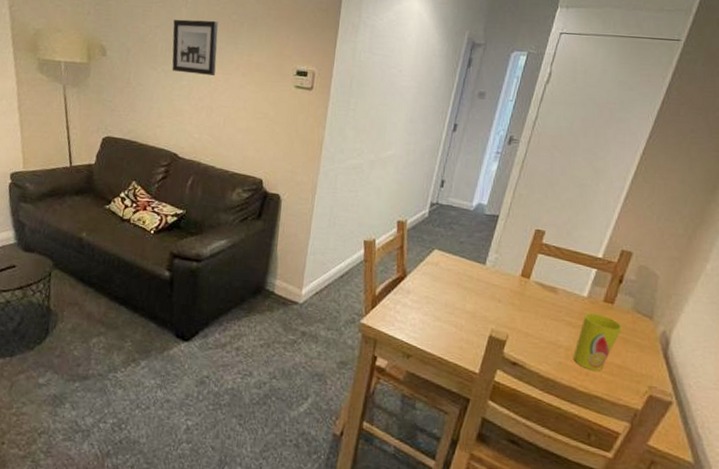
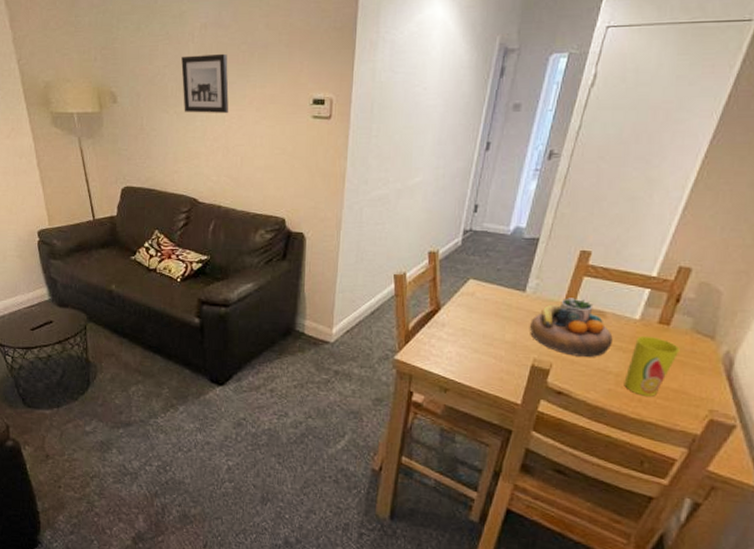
decorative bowl: none [489,273,564,331] -> present [530,298,613,357]

